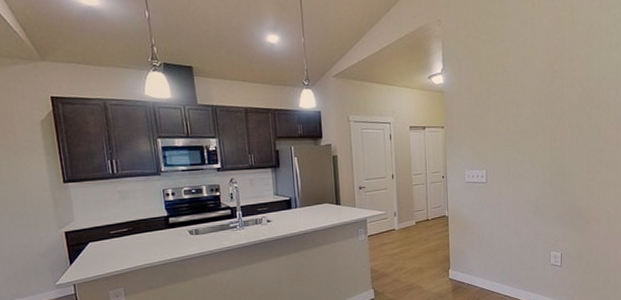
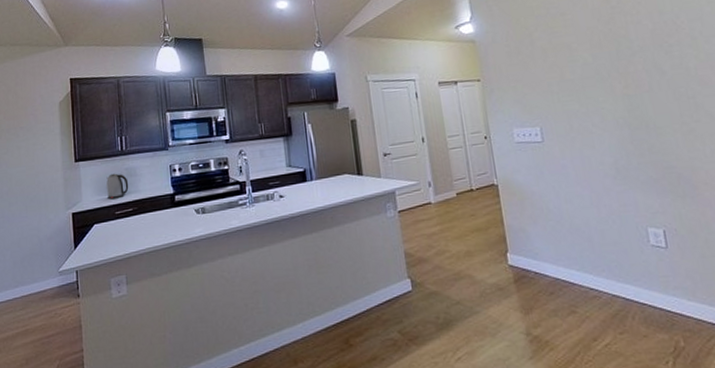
kettle: none [98,195,123,220] -> present [105,173,129,200]

